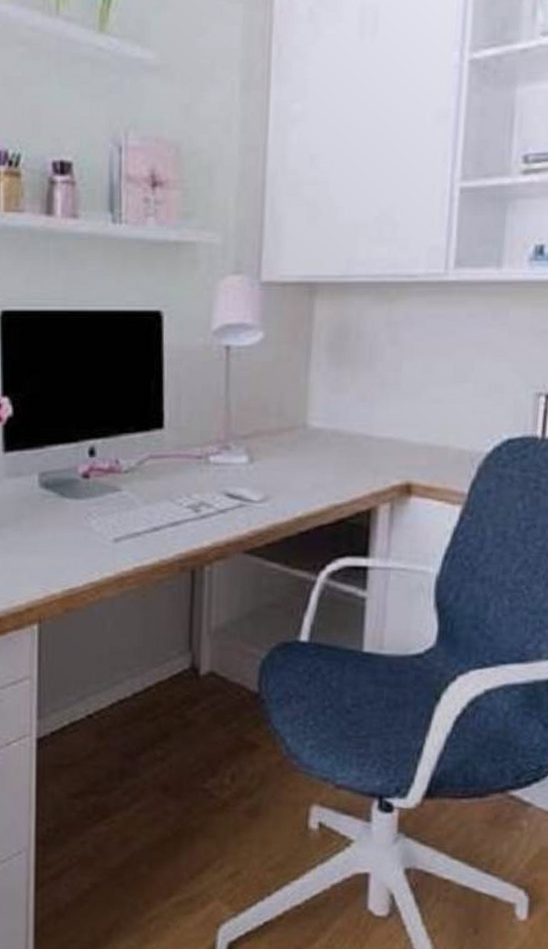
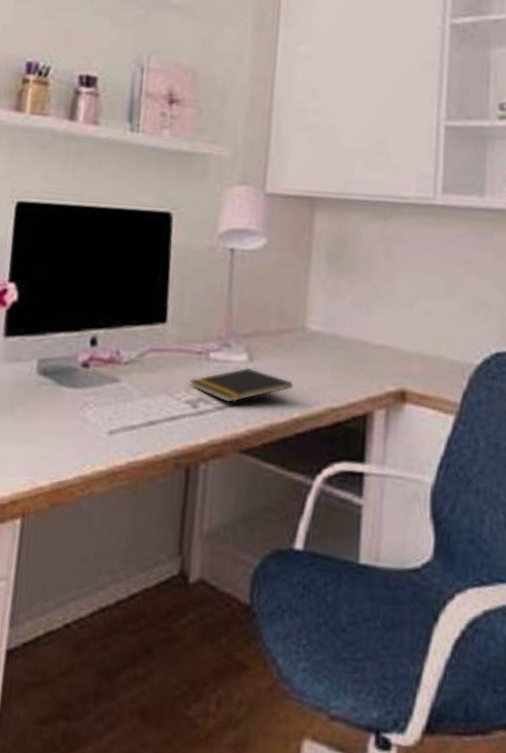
notepad: none [190,469,296,506] -> present [189,367,294,404]

